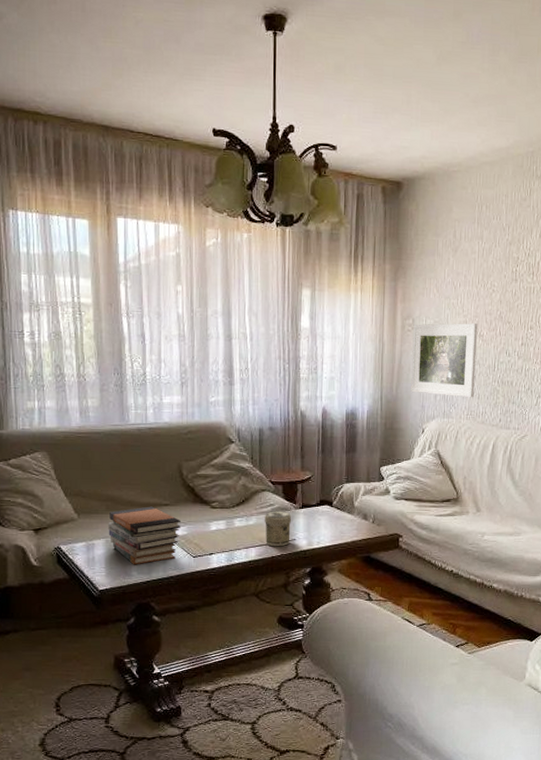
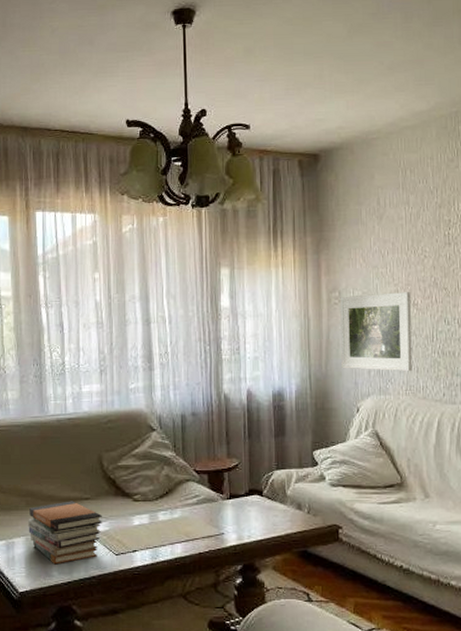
jar: present [265,511,291,547] -> none [190,502,219,542]

